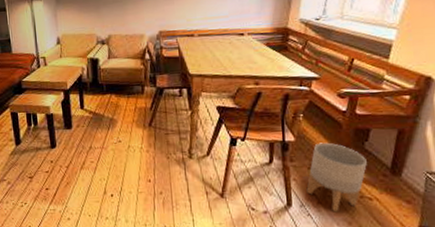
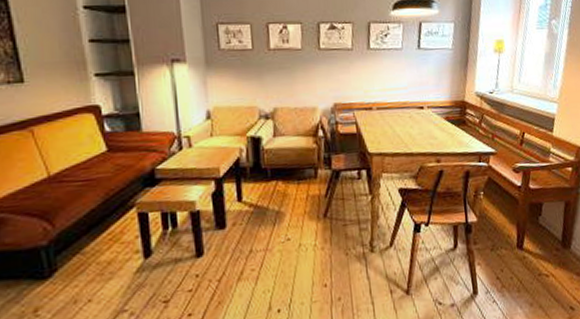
planter: present [306,142,367,212] -> none [490,220,542,295]

